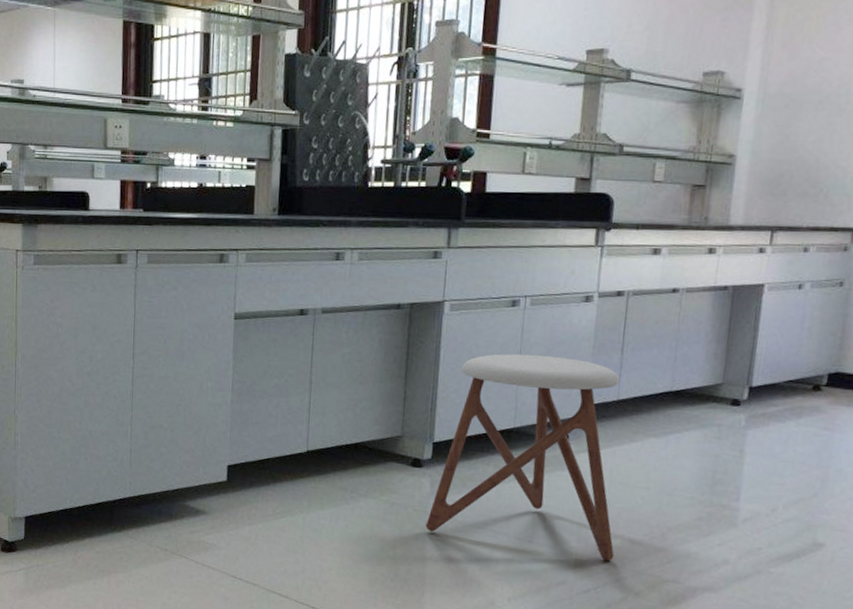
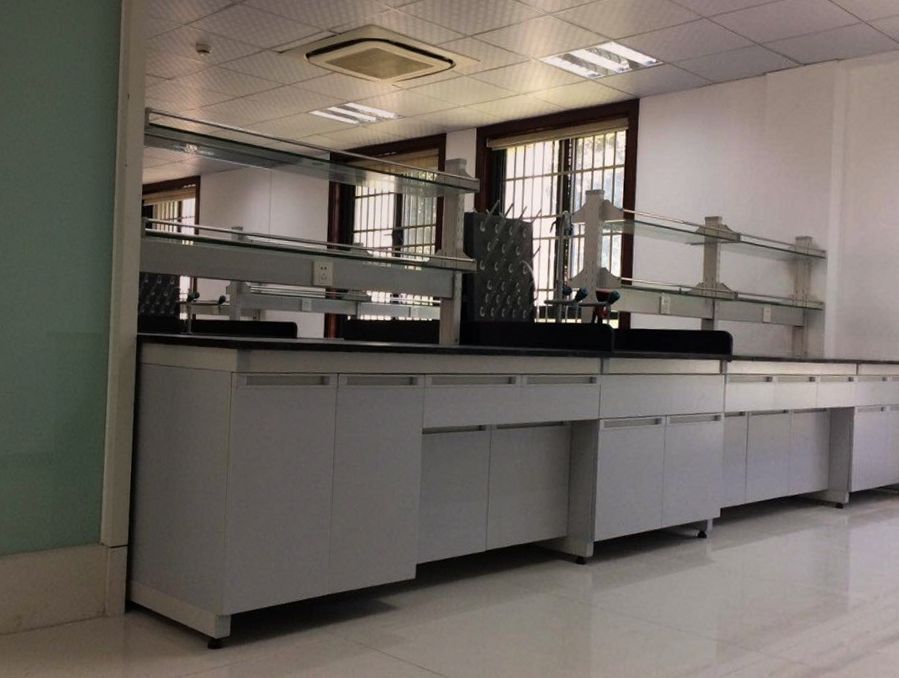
stool: present [425,354,619,562] -> none [589,464,750,646]

